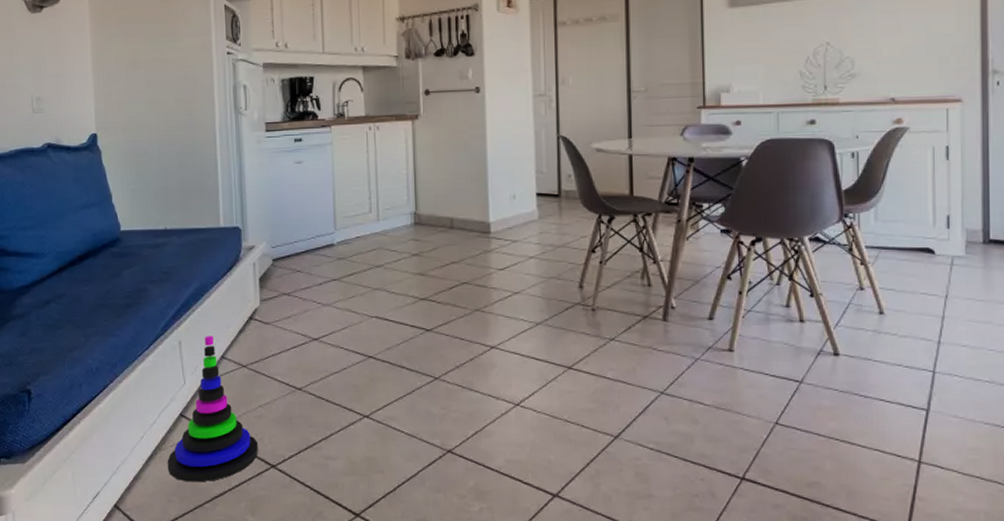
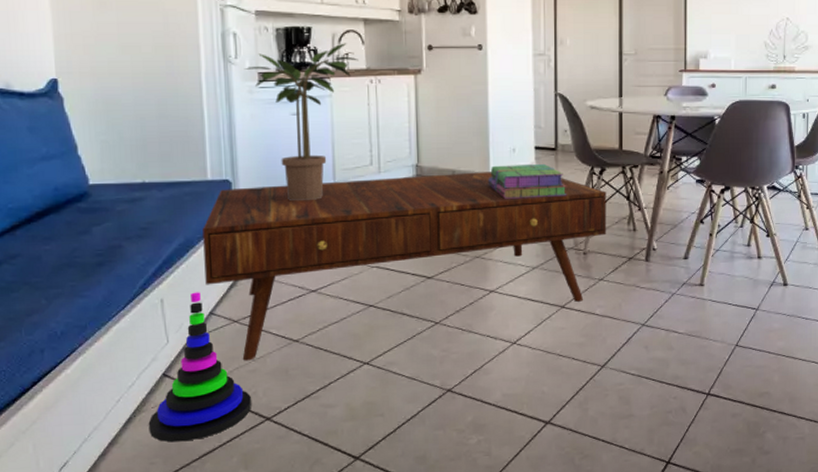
coffee table: none [216,220,618,406] -> present [202,172,607,361]
potted plant: none [254,91,358,249] -> present [245,43,358,202]
stack of books: none [487,211,572,249] -> present [488,163,567,199]

